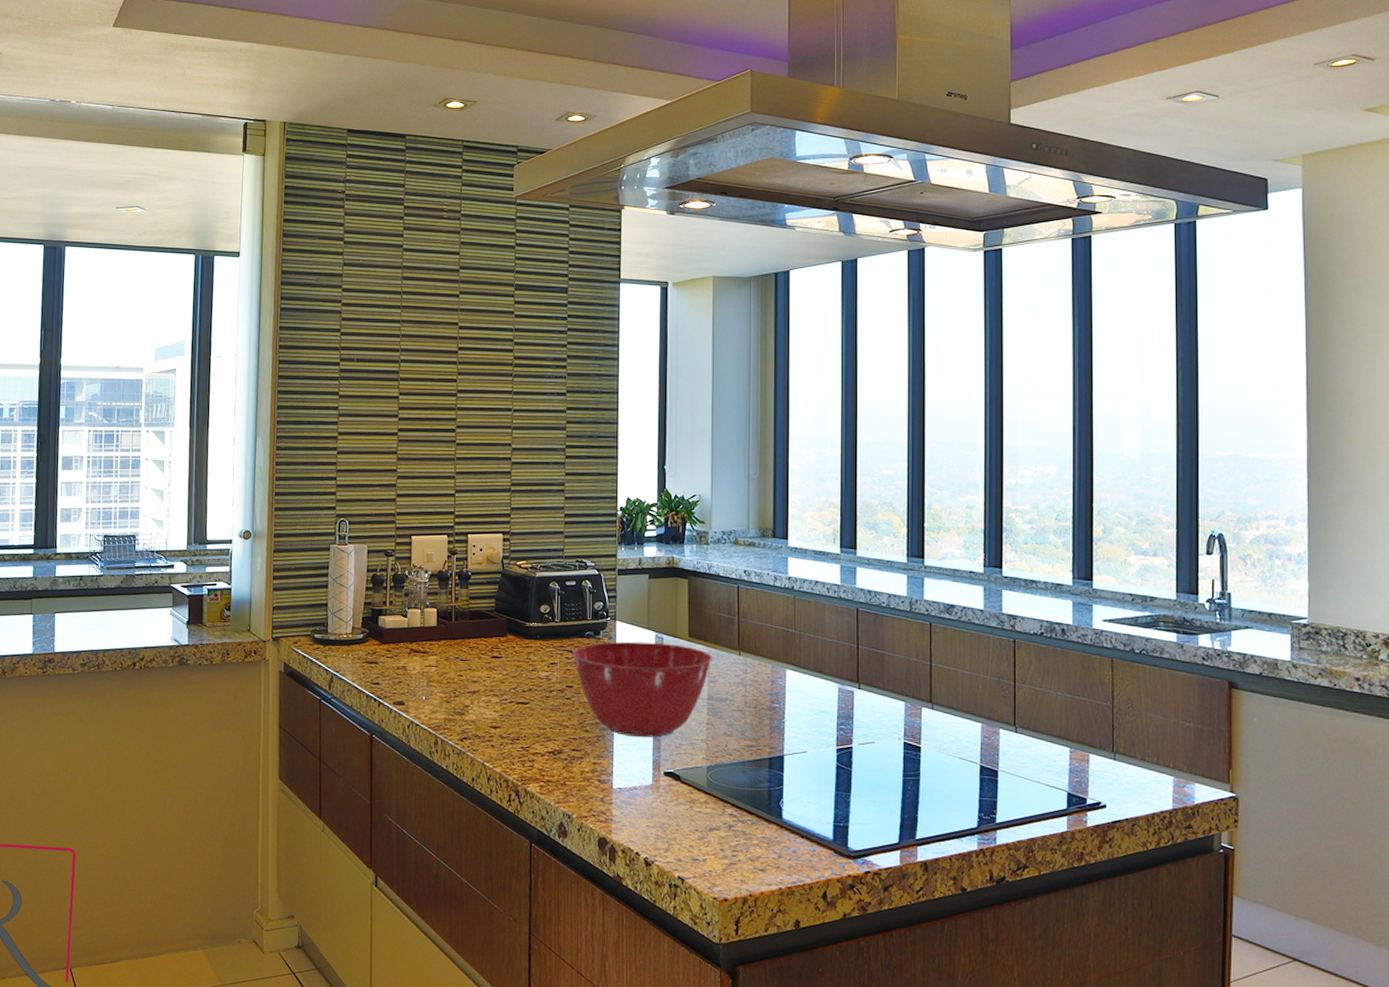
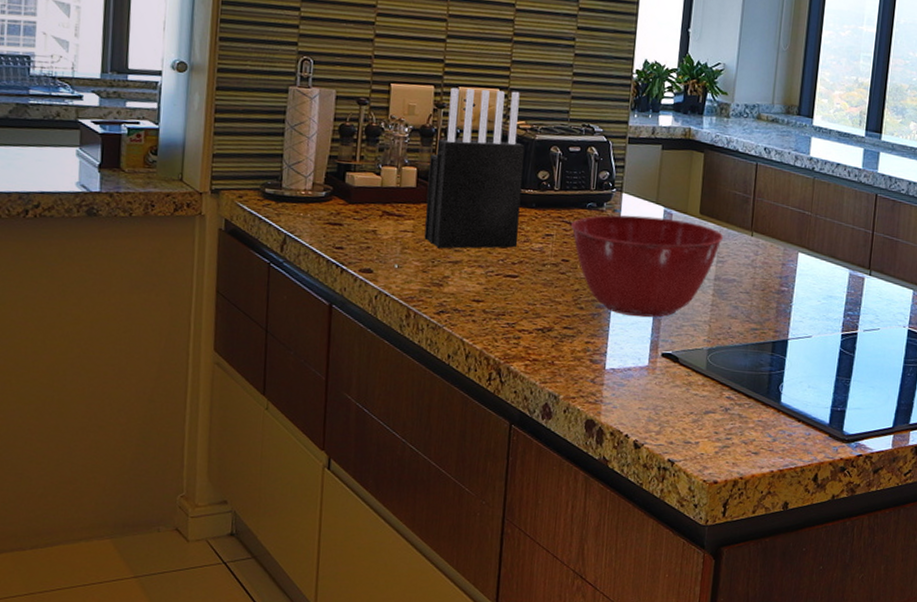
knife block: none [446,535,528,681] -> present [424,87,525,249]

